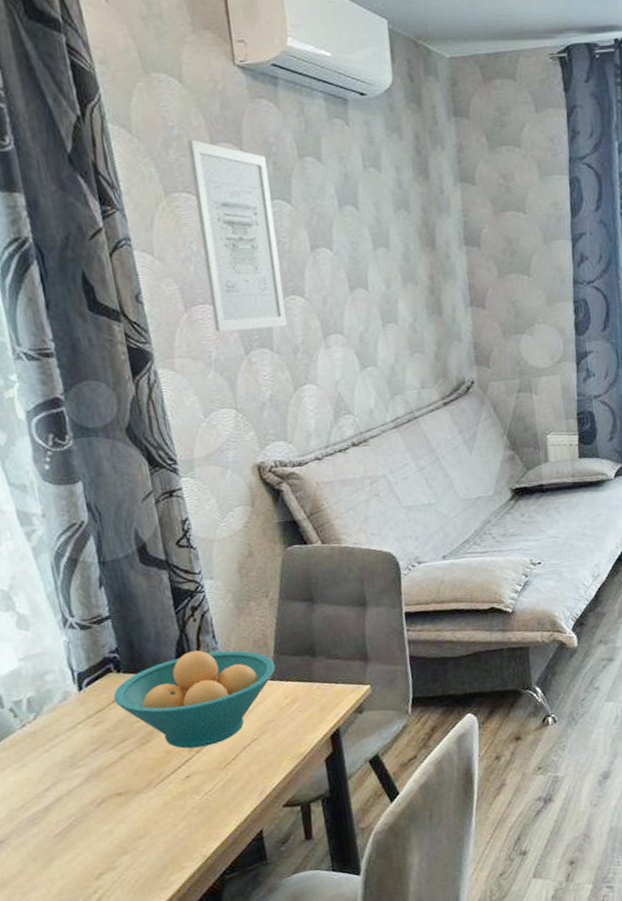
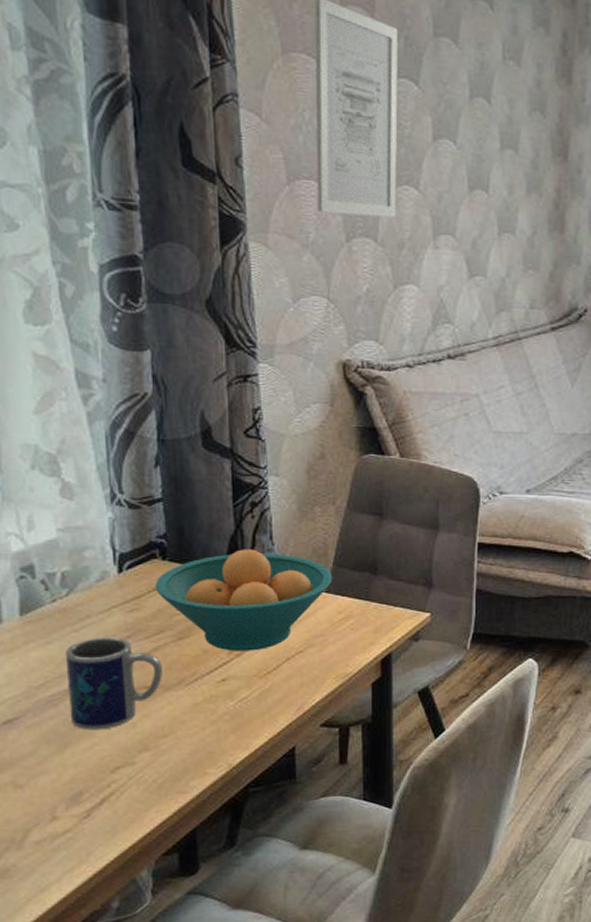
mug: none [39,751,131,843] -> present [65,637,162,730]

